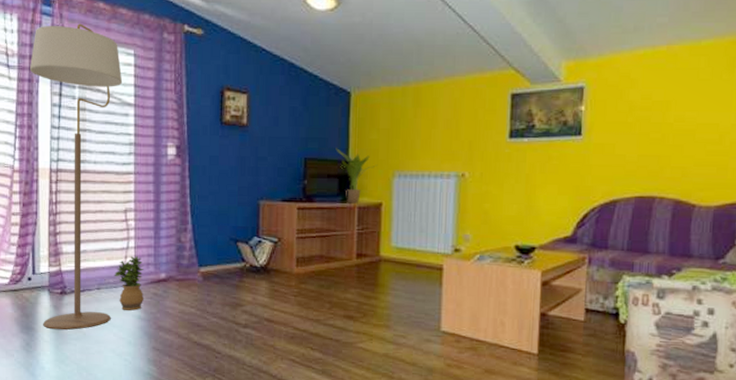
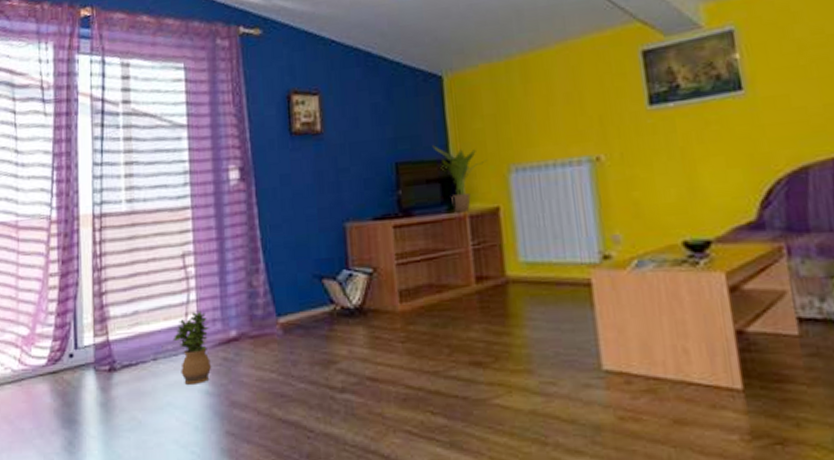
floor lamp: present [30,23,123,330] -> none [68,42,173,419]

